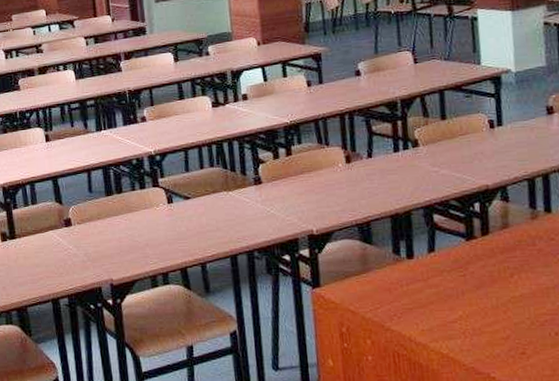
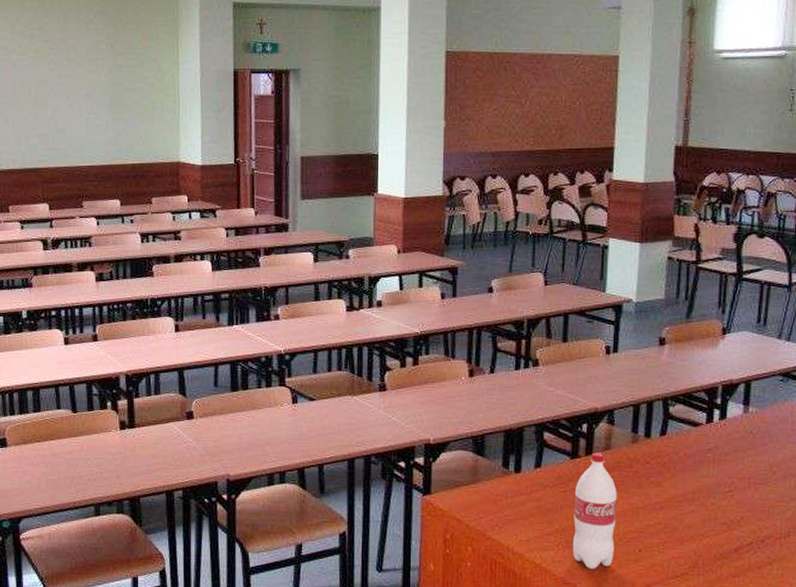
bottle: none [475,232,528,357] -> present [572,453,617,569]

